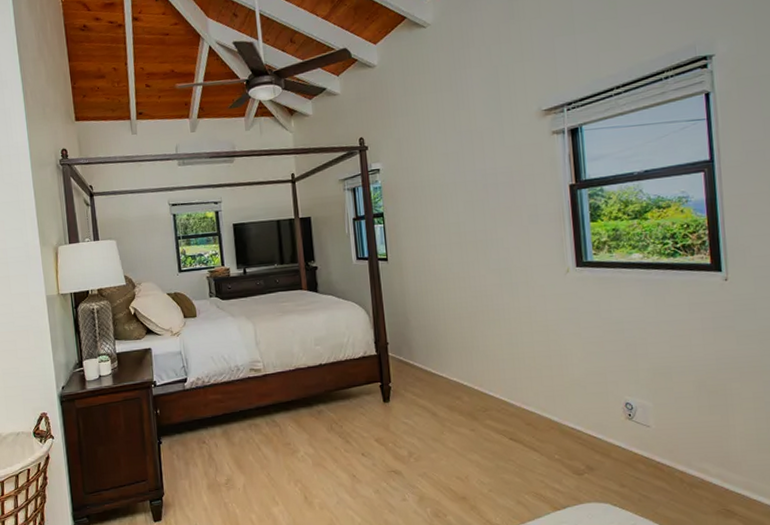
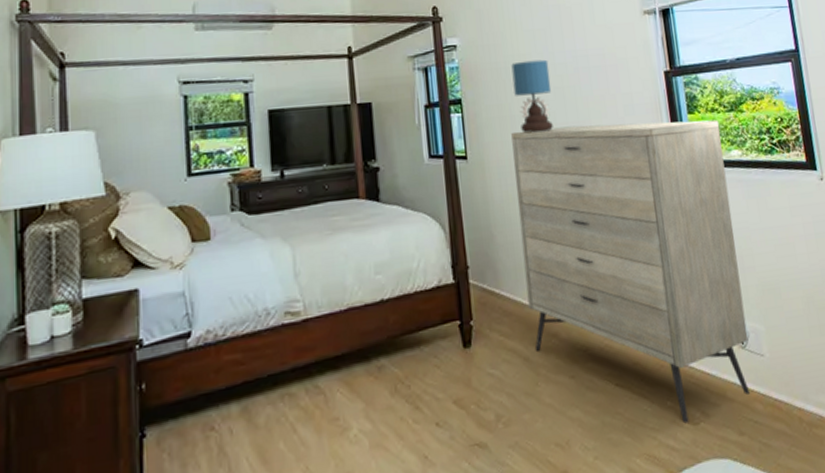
dresser: none [425,226,636,473] -> present [511,119,751,424]
table lamp: none [427,178,462,240] -> present [511,59,553,134]

